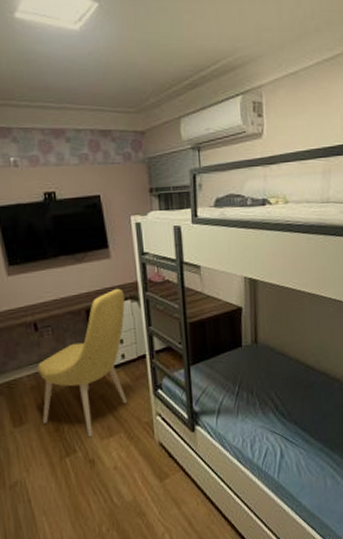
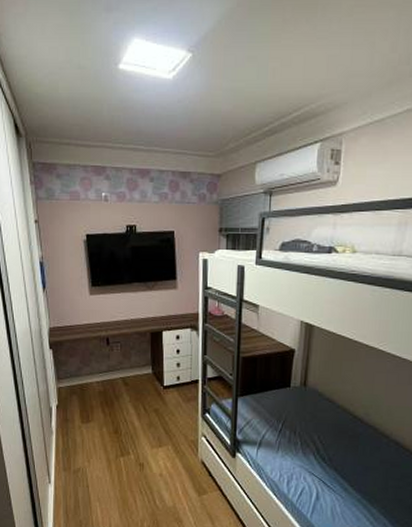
chair: present [38,288,127,438] -> none [105,317,185,444]

